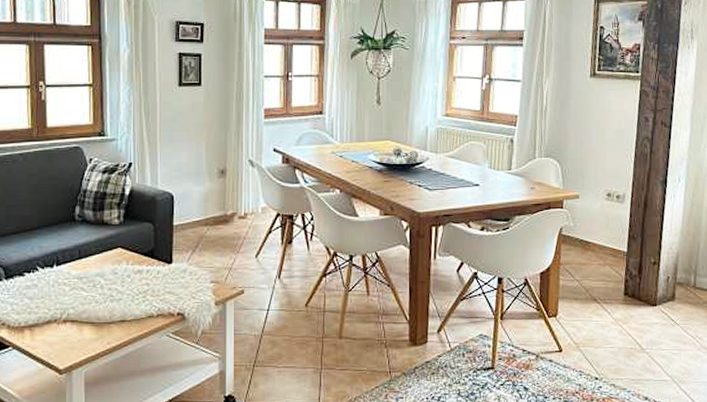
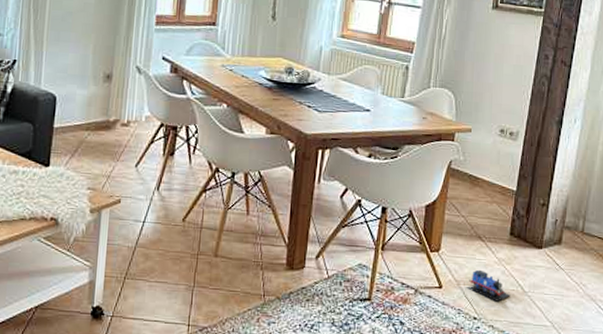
toy train: none [586,331,629,361] -> present [466,269,511,302]

